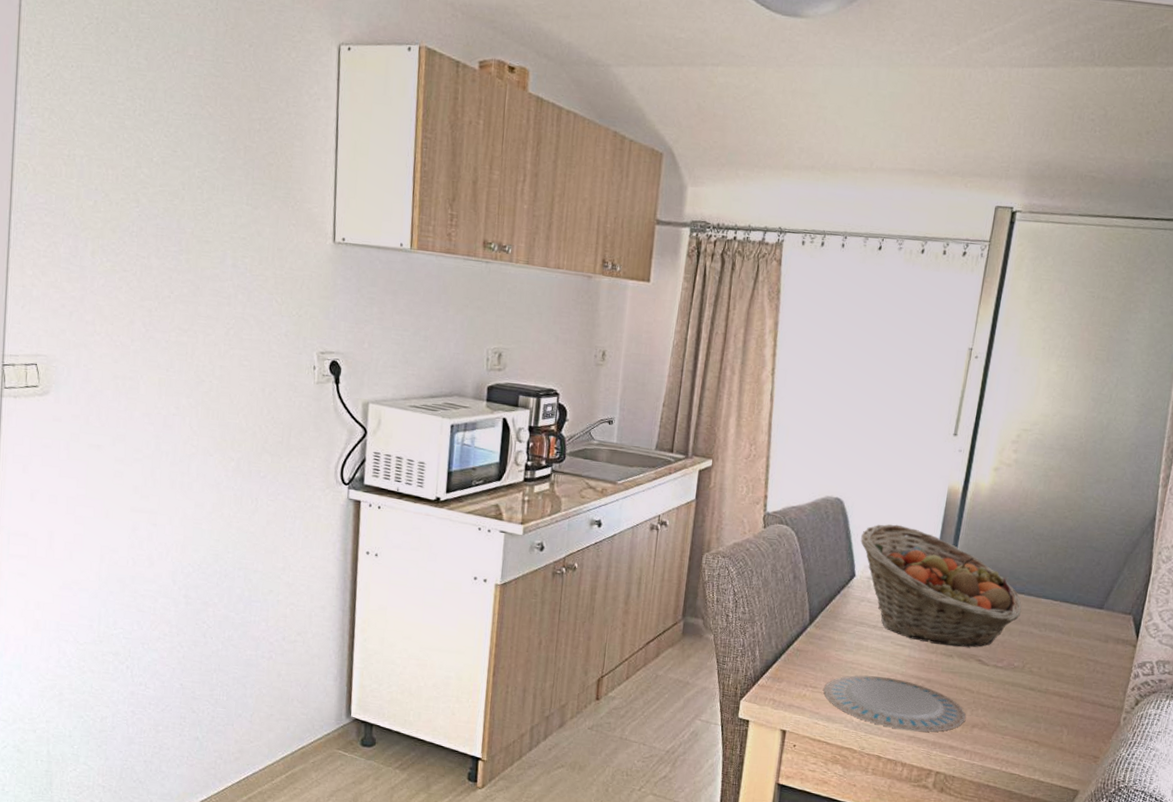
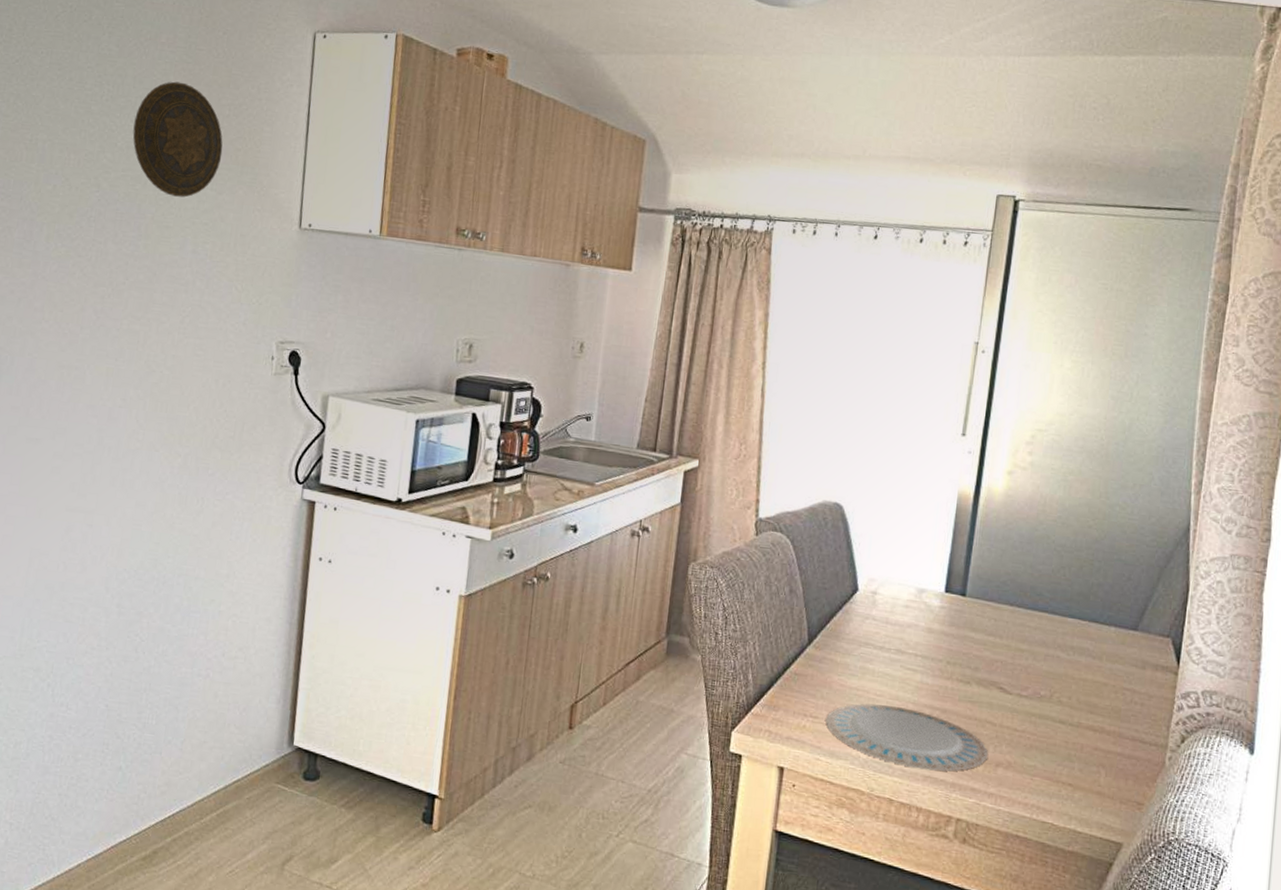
decorative plate: none [167,95,256,213] -> present [133,81,223,198]
fruit basket: present [861,523,1022,648] -> none [863,532,1046,673]

